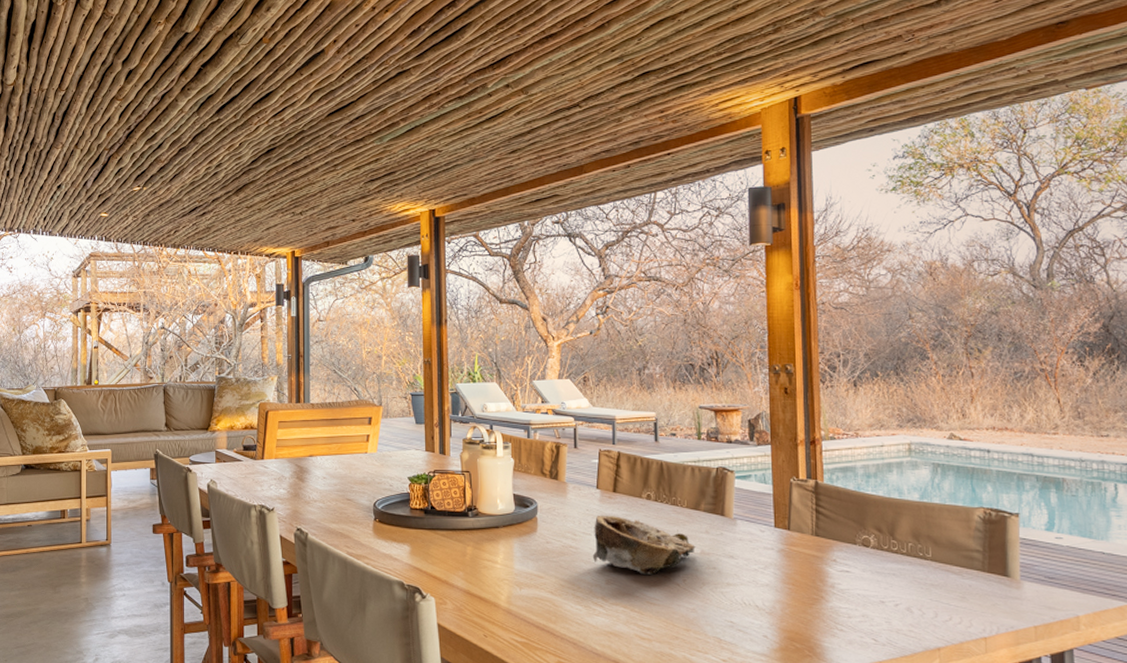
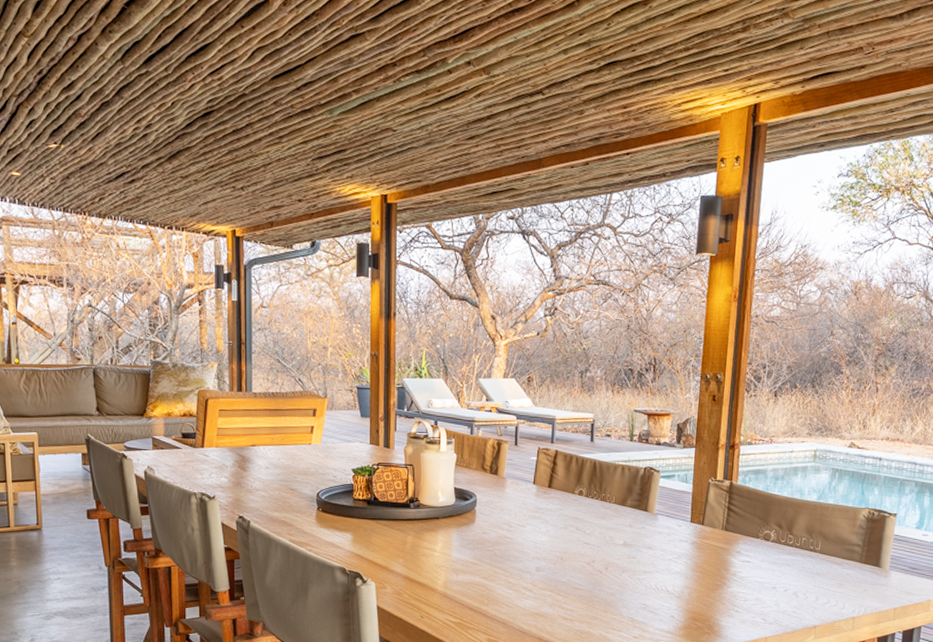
wooden bowl: present [592,516,695,575] -> none [525,509,619,563]

